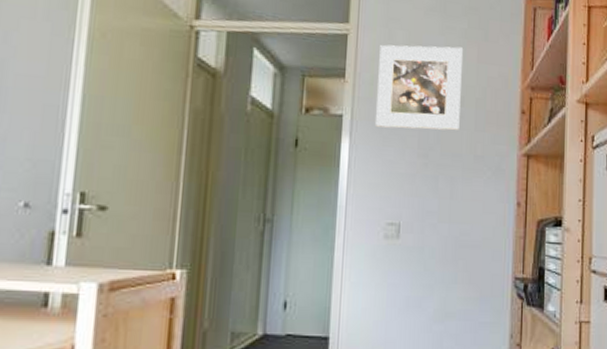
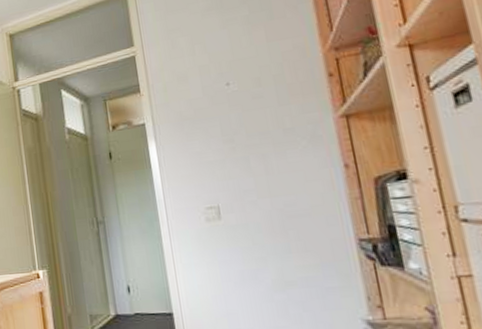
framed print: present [376,45,463,131] -> none [166,33,261,126]

